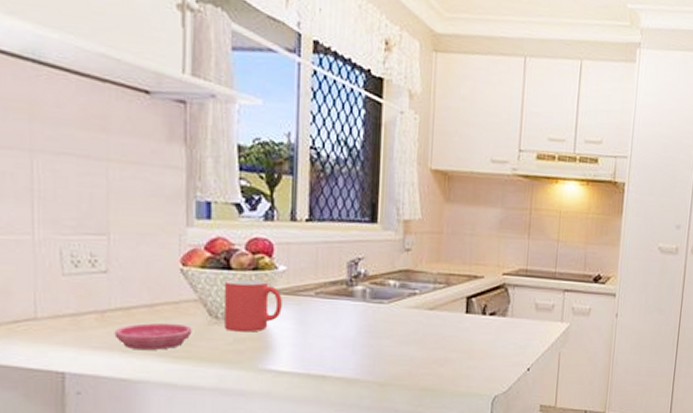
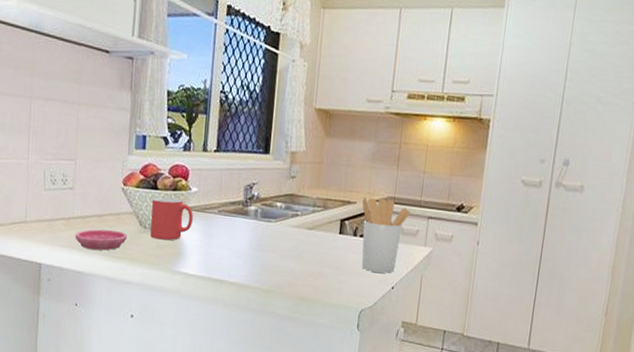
utensil holder: none [490,271,544,354] -> present [361,197,410,273]

